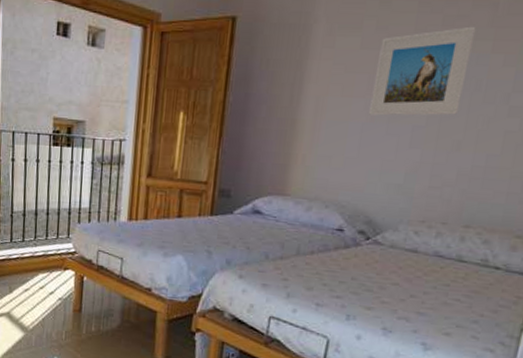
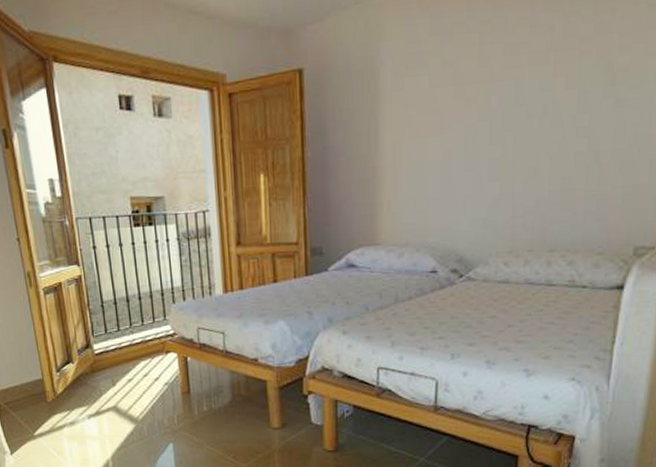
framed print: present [369,26,476,116] -> none [446,52,536,153]

